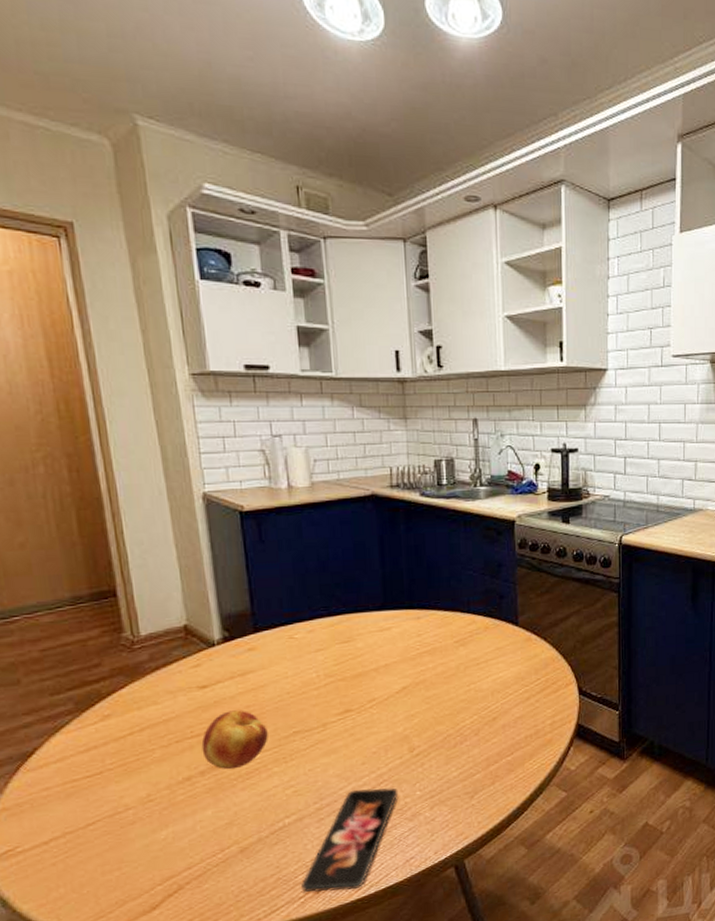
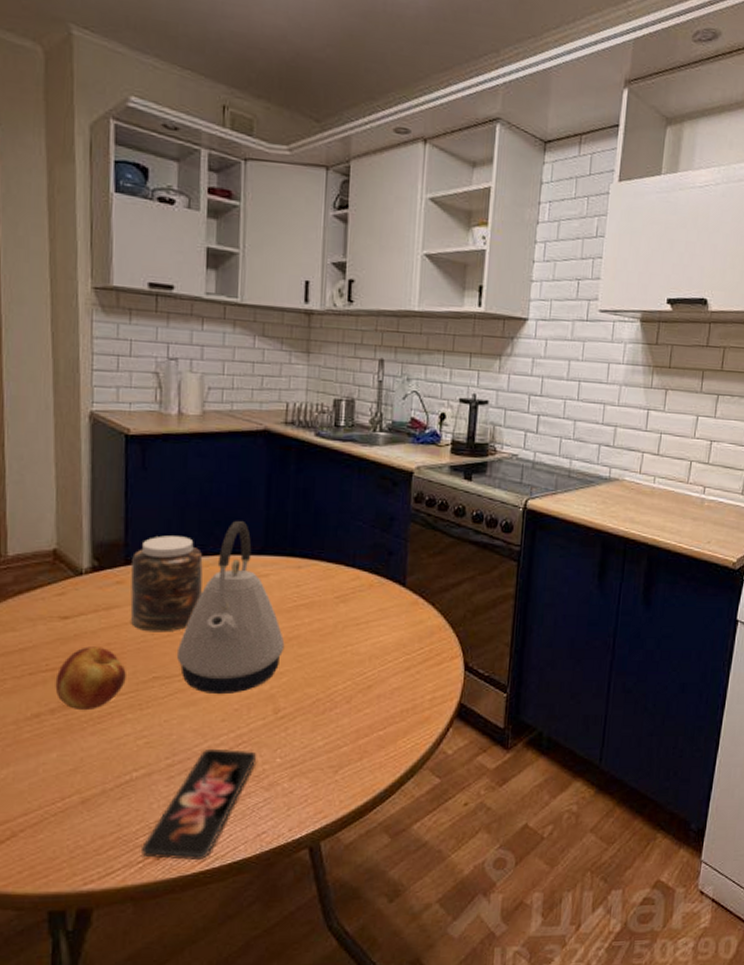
jar: none [260,601,331,692] -> present [130,535,203,632]
kettle: none [313,580,413,741] -> present [177,520,285,695]

